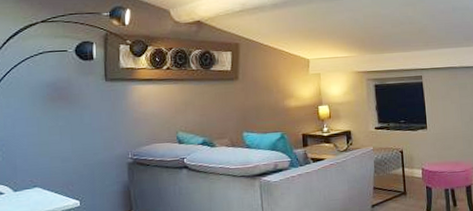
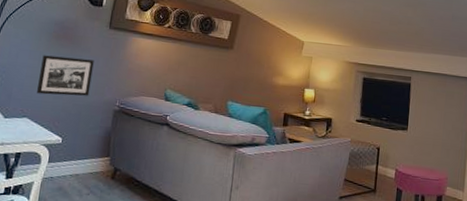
picture frame: none [41,116,99,161] -> present [37,55,94,96]

